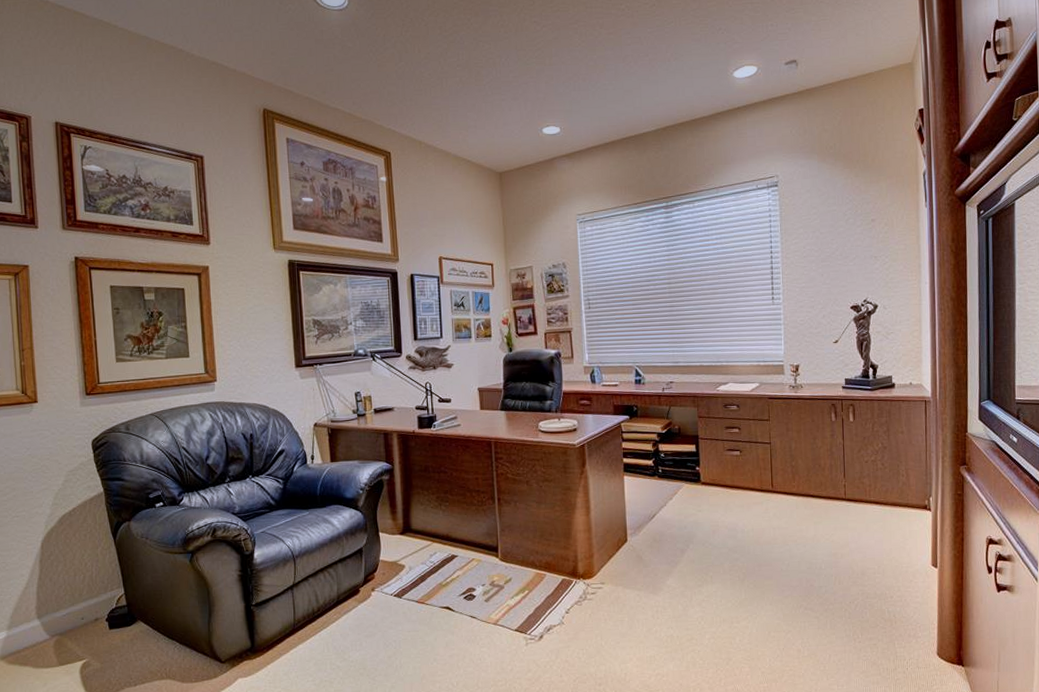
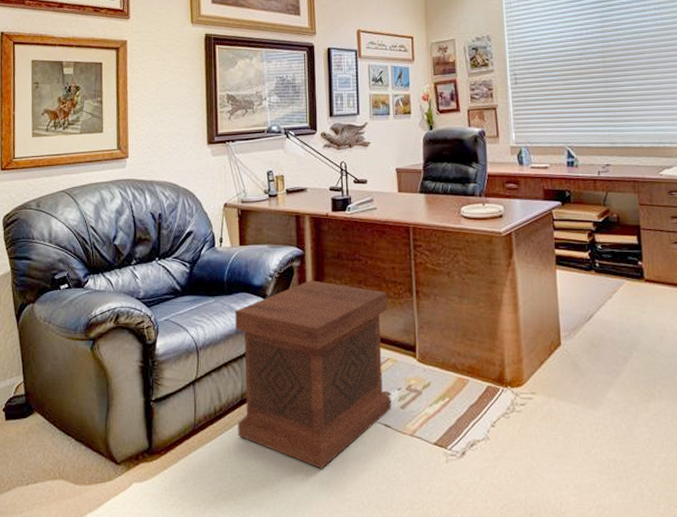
side table: none [329,492,477,657] -> present [235,280,392,469]

